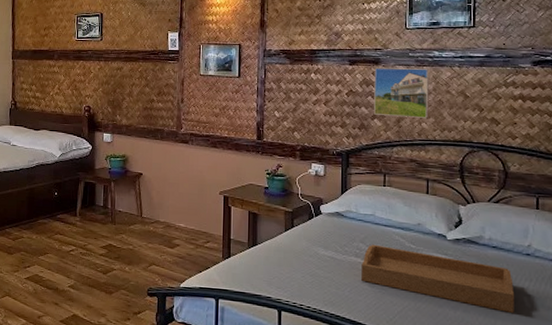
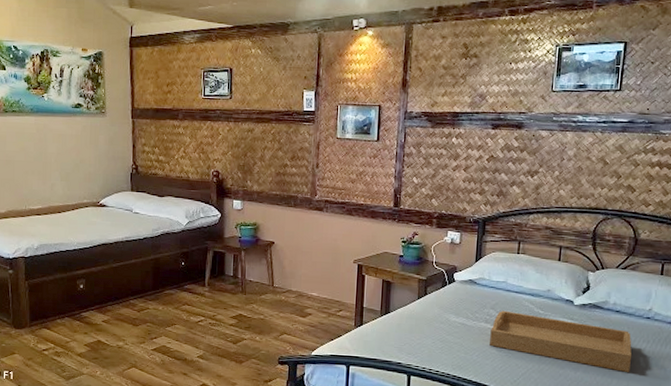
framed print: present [373,67,430,118] -> none [512,132,572,185]

